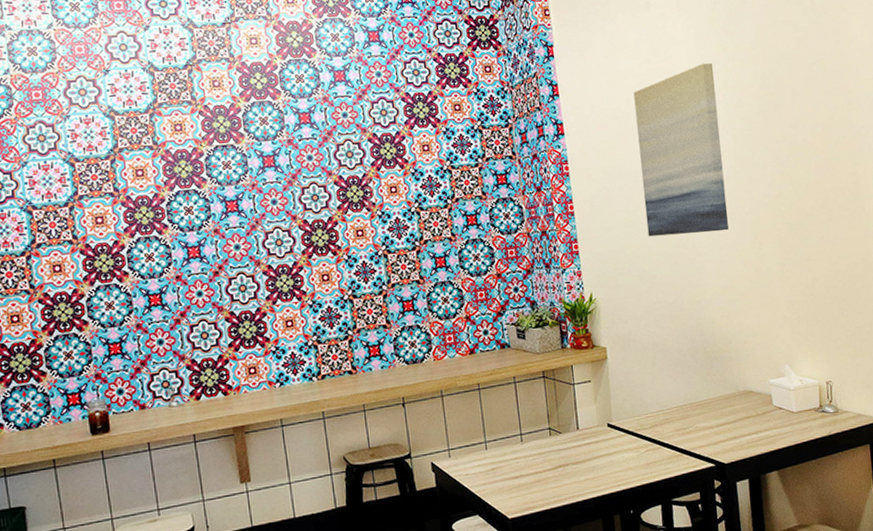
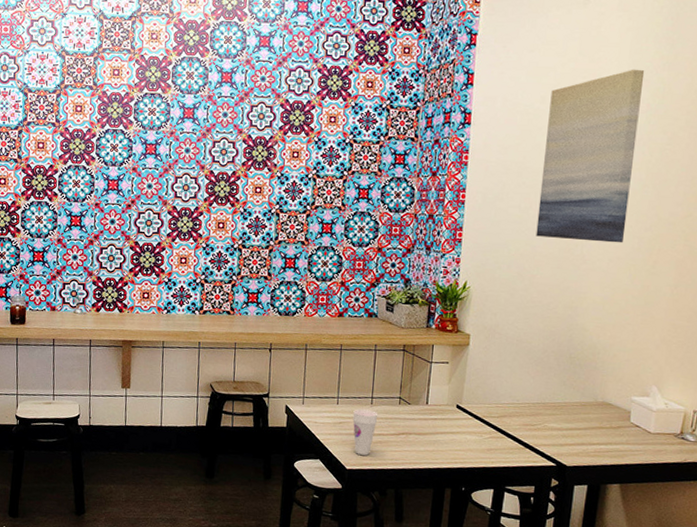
cup: none [504,448,531,500] -> present [353,409,378,455]

